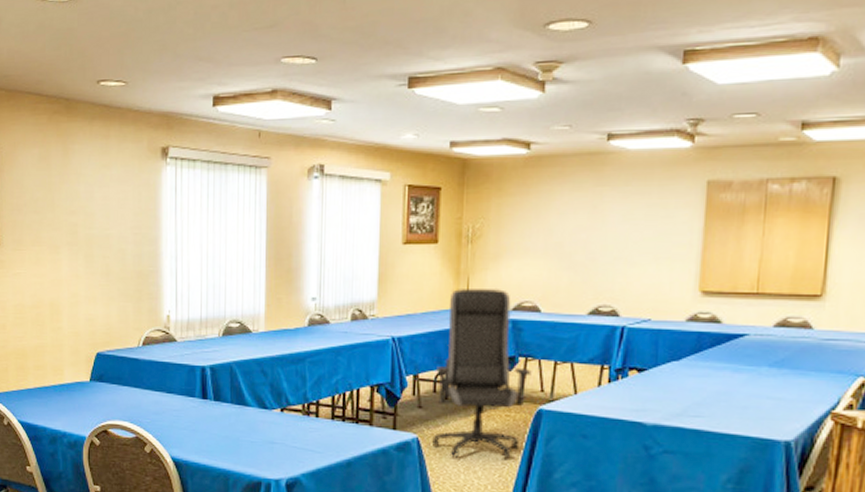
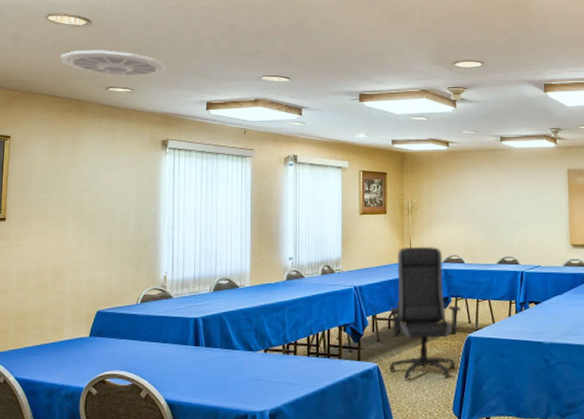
ceiling vent: none [44,32,166,66] -> present [60,50,168,76]

